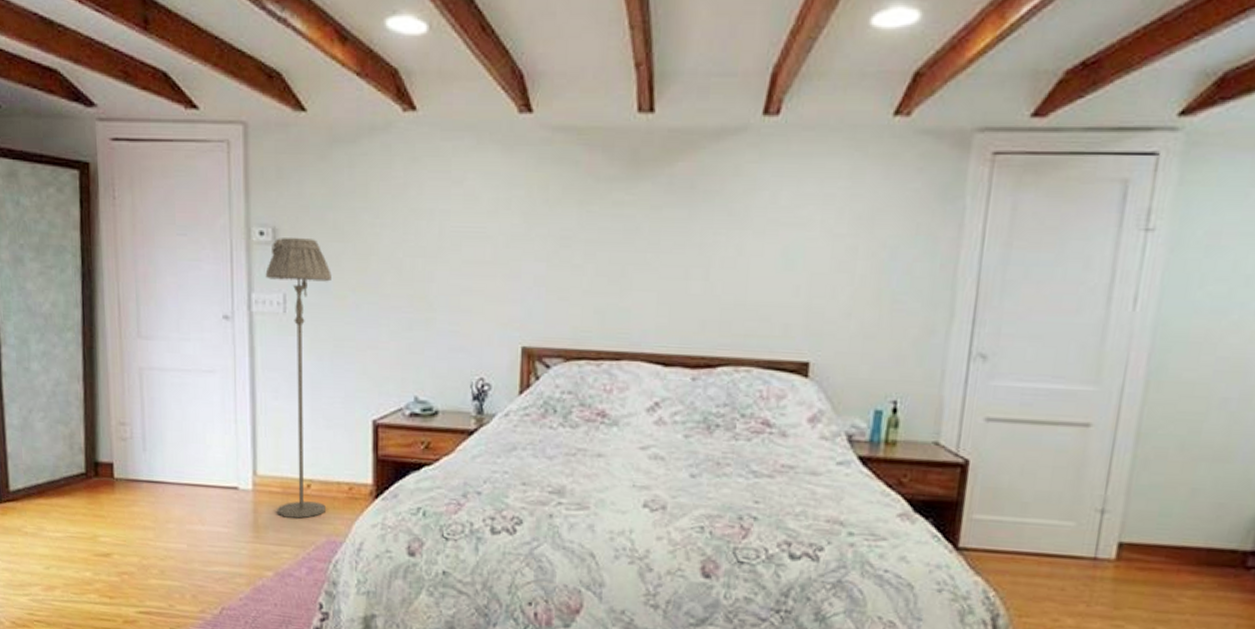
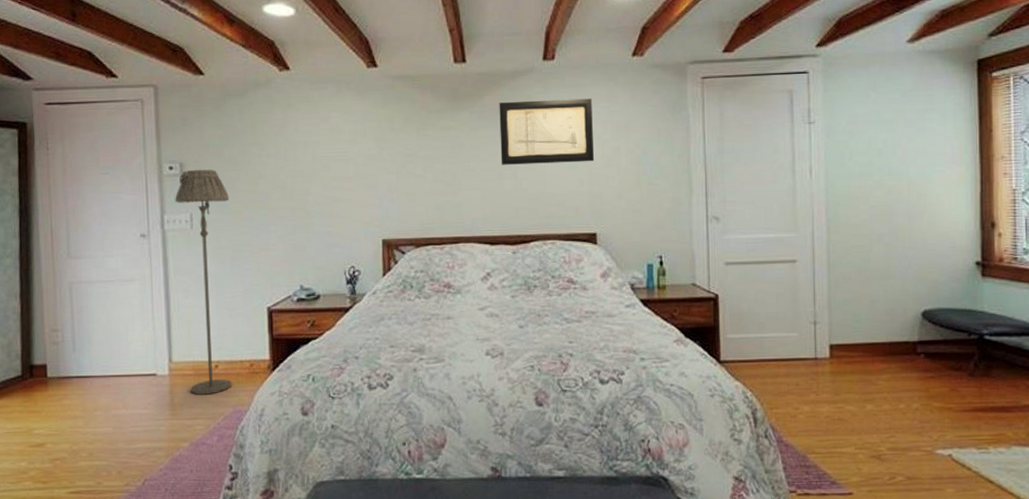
wall art: none [688,171,827,264] -> present [499,98,595,165]

